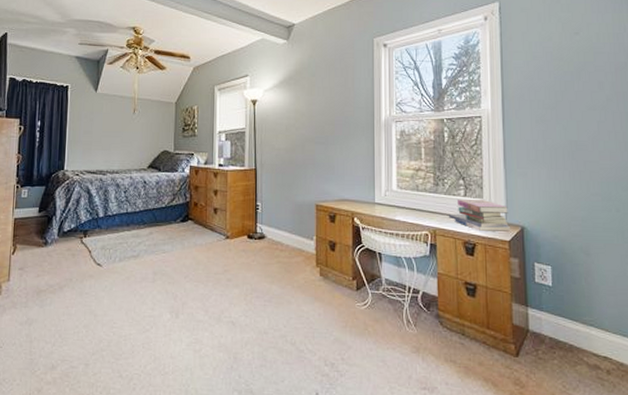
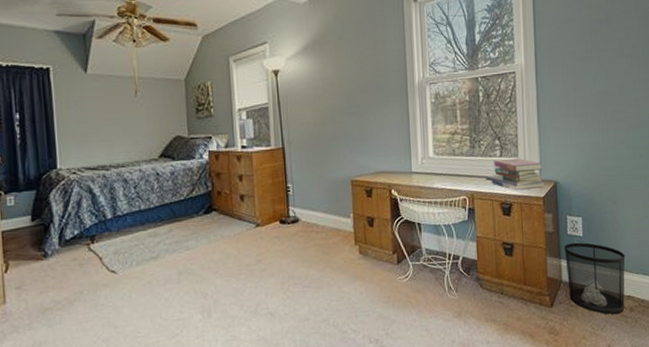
waste bin: none [531,291,601,374] -> present [564,242,625,315]

